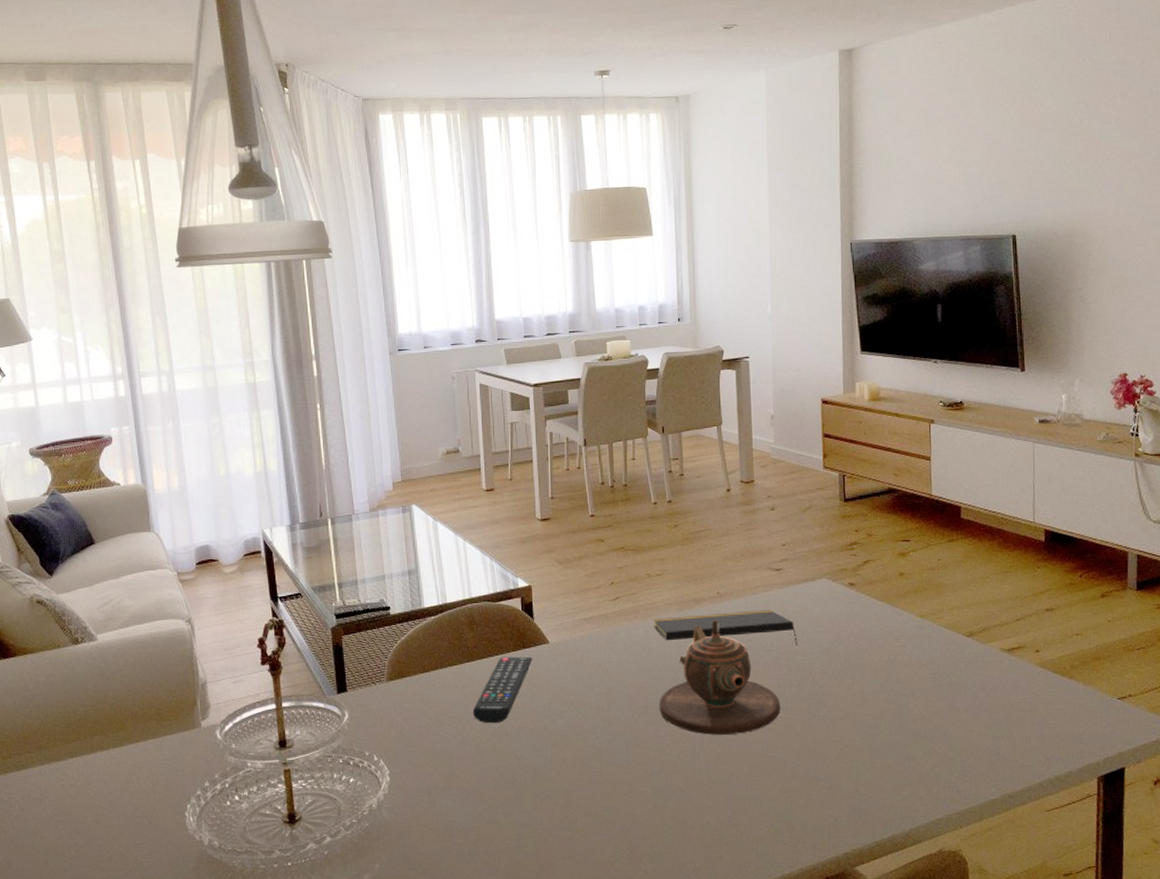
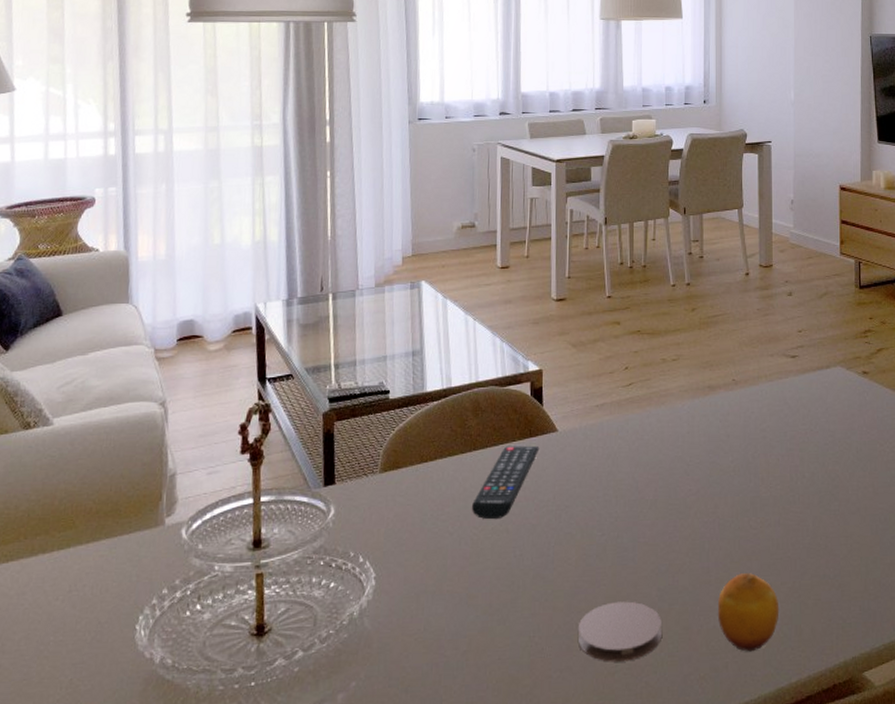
coaster: none [578,798,657,852] -> present [578,601,662,662]
notepad: present [653,610,798,646] -> none [667,398,811,437]
teapot: present [659,620,781,735] -> none [669,408,792,531]
fruit: none [710,774,771,846] -> present [717,573,780,652]

